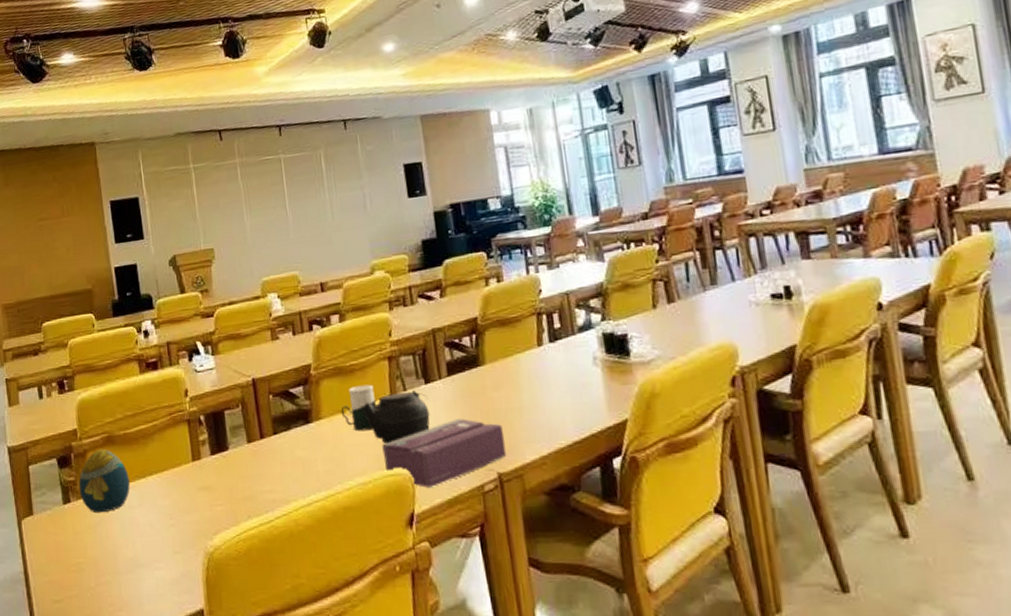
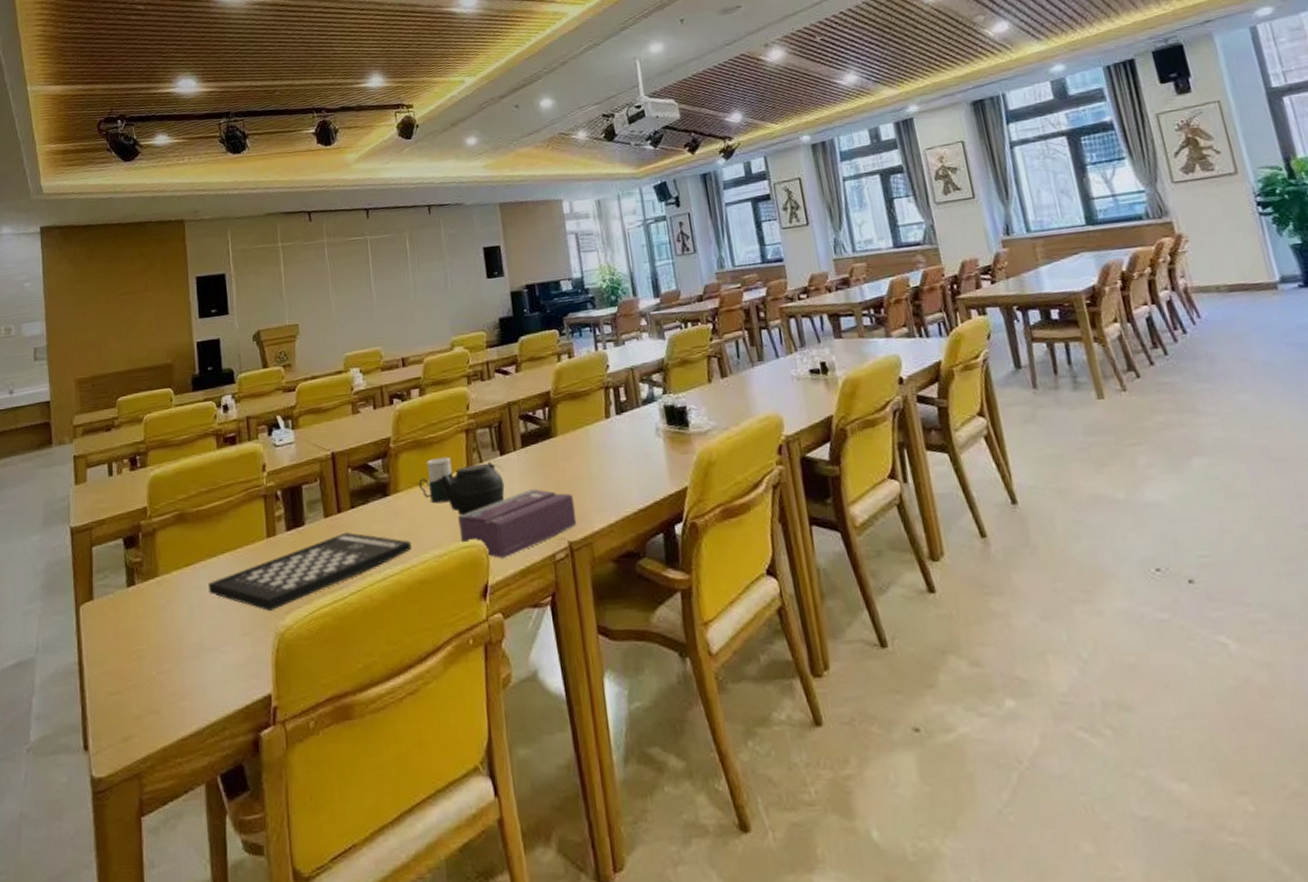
decorative egg: present [78,449,130,514] -> none [145,528,200,596]
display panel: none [139,457,335,531] -> present [209,532,411,611]

